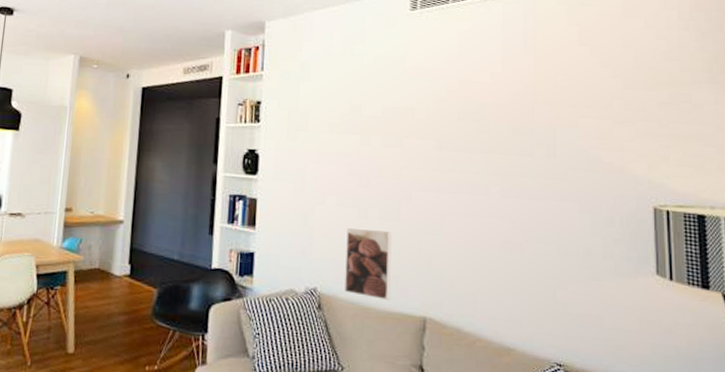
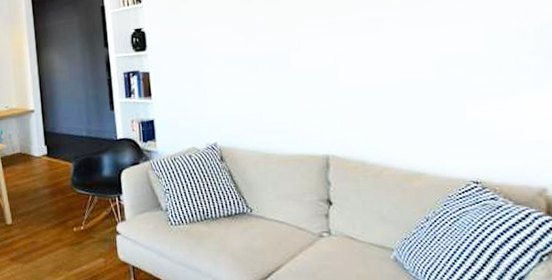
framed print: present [345,228,392,301] -> none [239,81,290,145]

